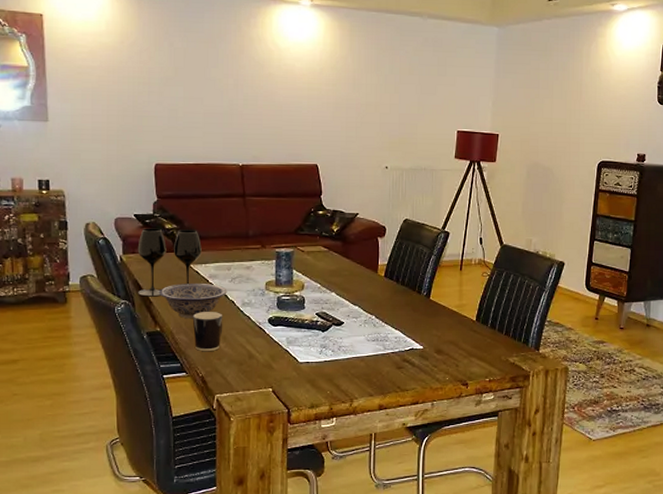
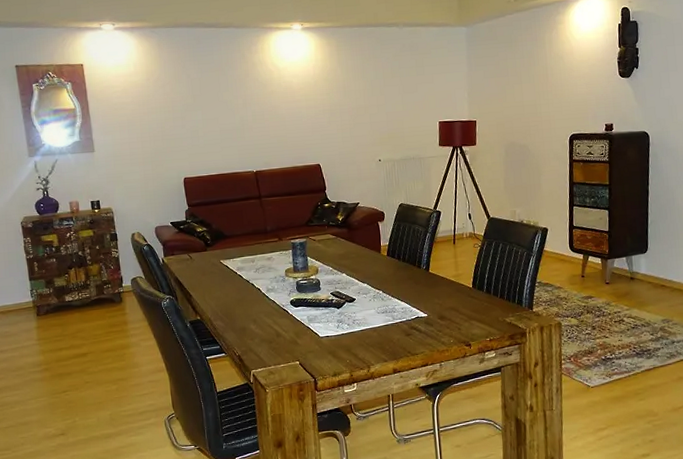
wine glass: present [137,228,202,297] -> none [175,230,229,291]
bowl: present [158,282,227,319] -> none [196,275,254,307]
mug: present [192,311,223,352] -> none [226,298,253,334]

